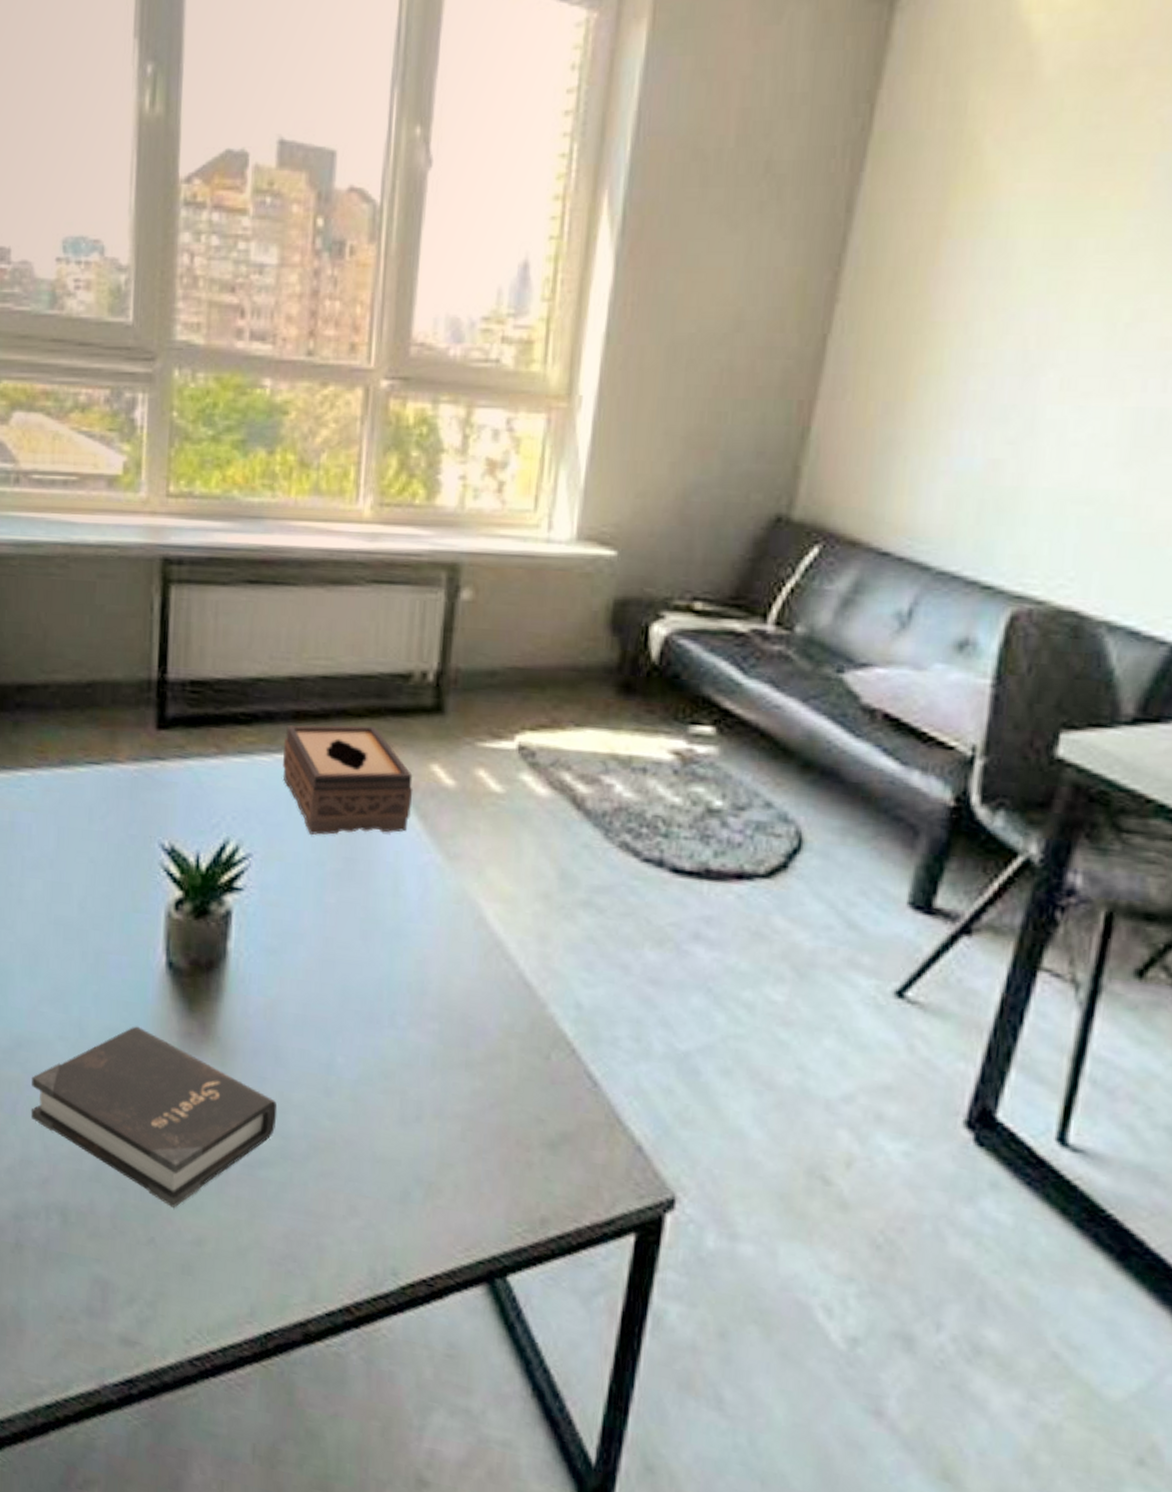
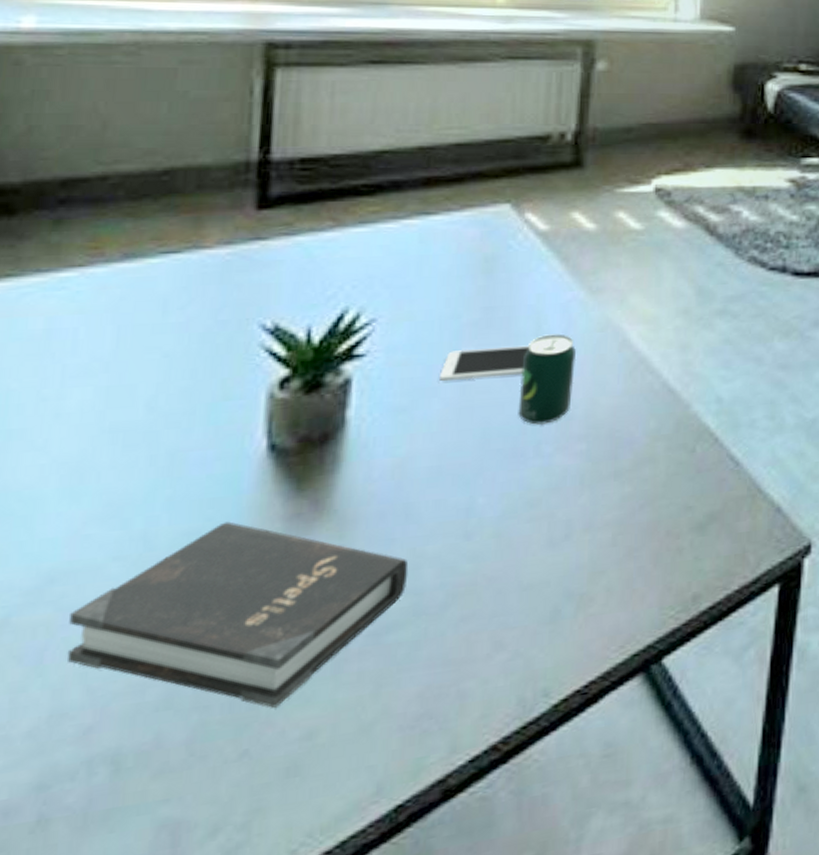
tissue box: present [283,725,414,835] -> none [412,183,554,291]
cell phone: none [305,899,388,936] -> present [440,345,530,382]
beverage can: none [375,897,431,994] -> present [518,334,576,425]

